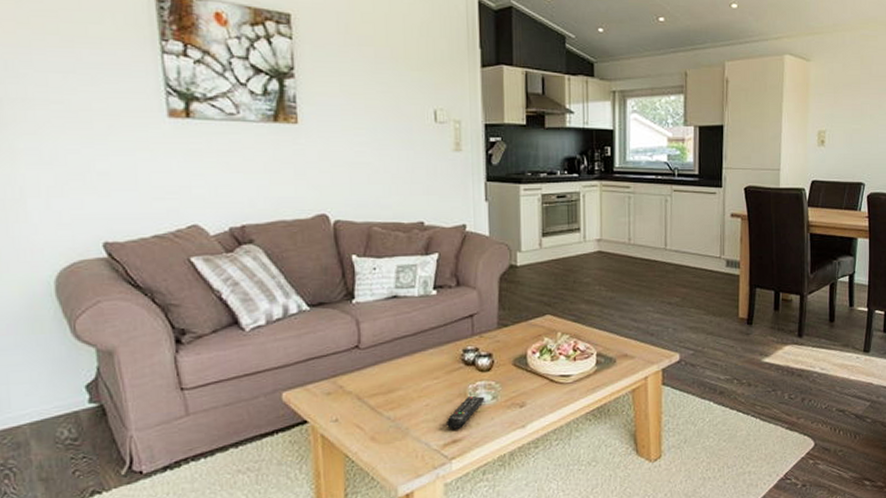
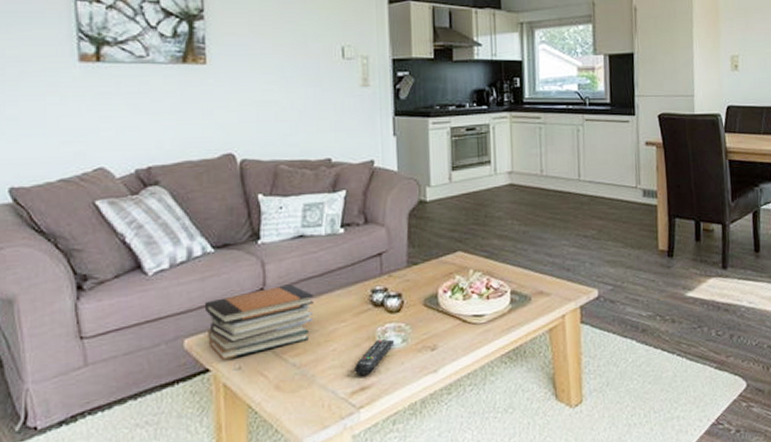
book stack: none [301,342,408,412] -> present [204,284,314,360]

